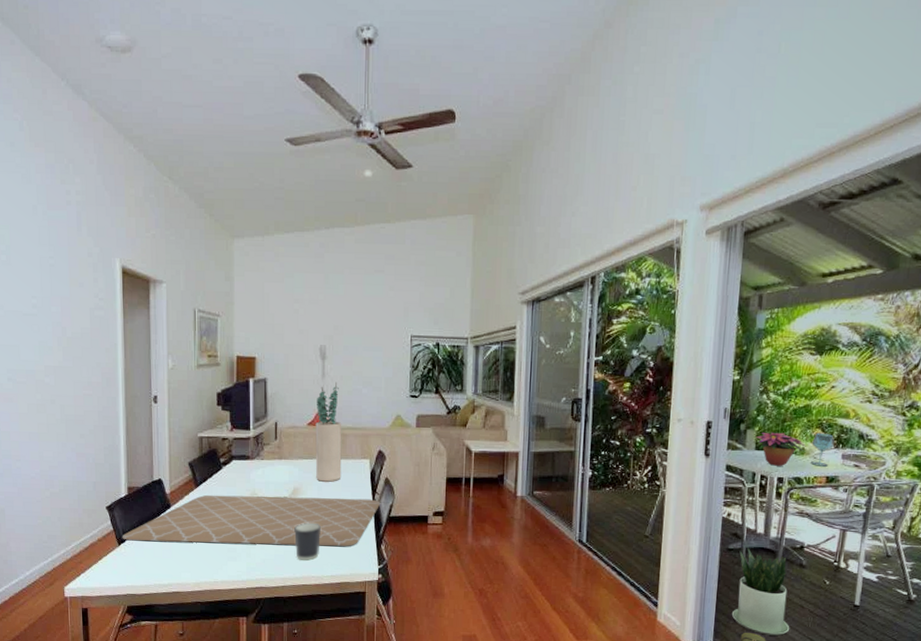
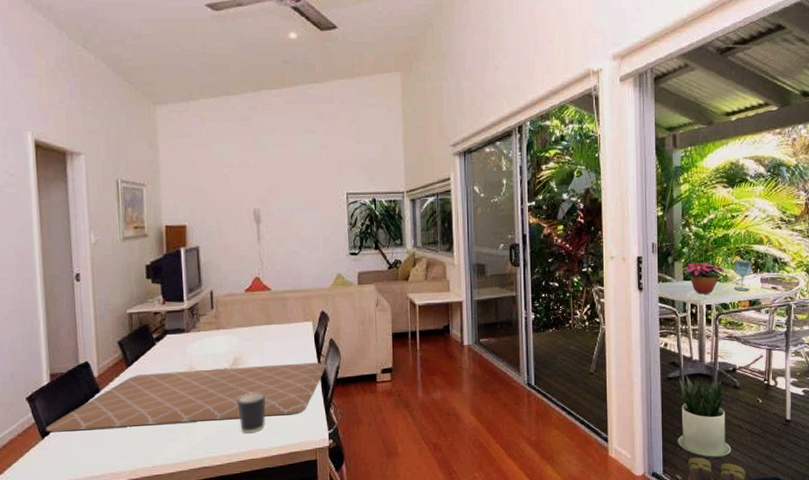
vase: present [315,381,342,482] -> none [253,244,284,349]

